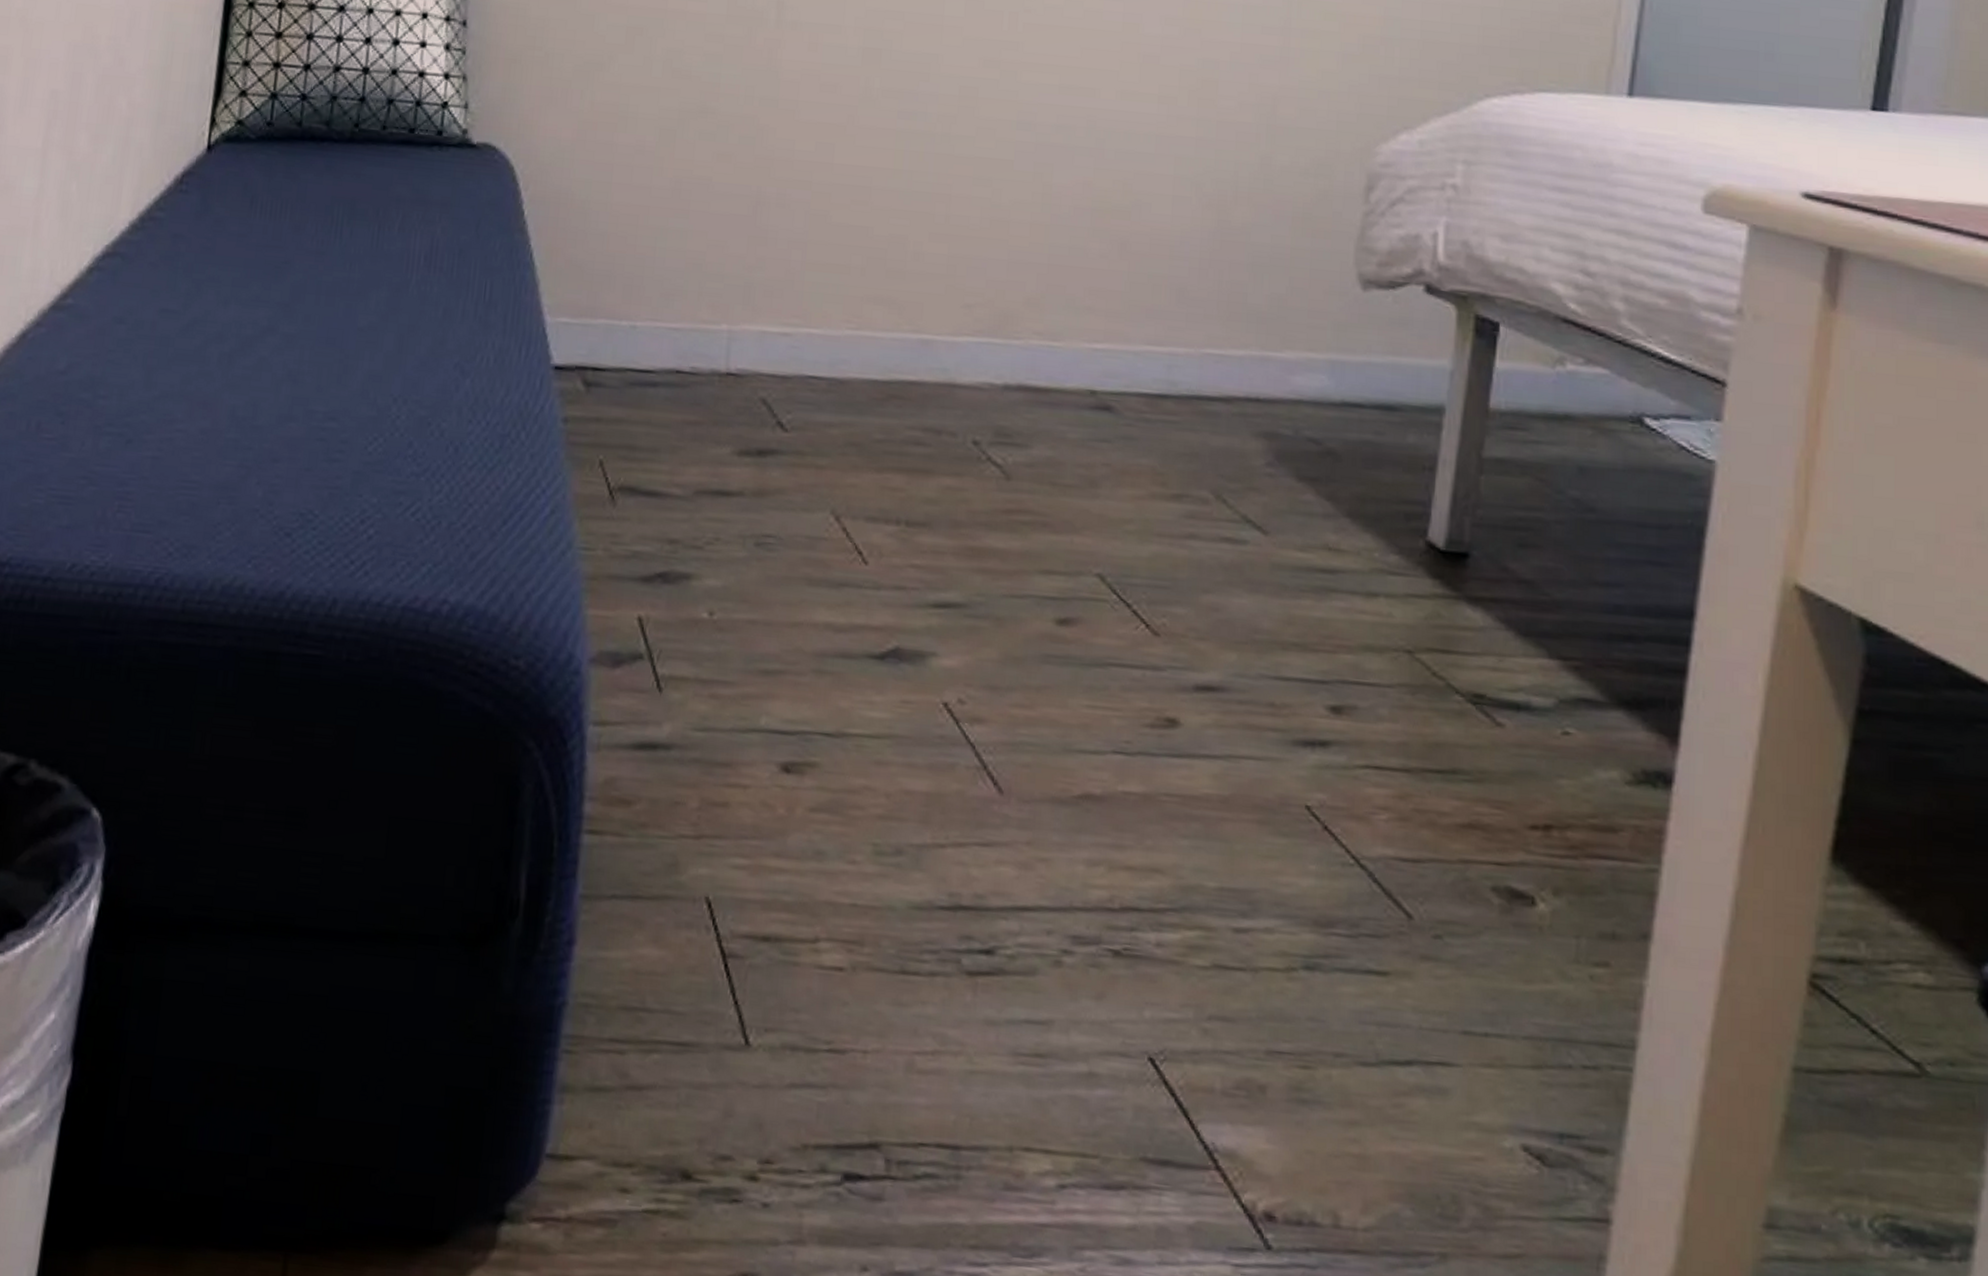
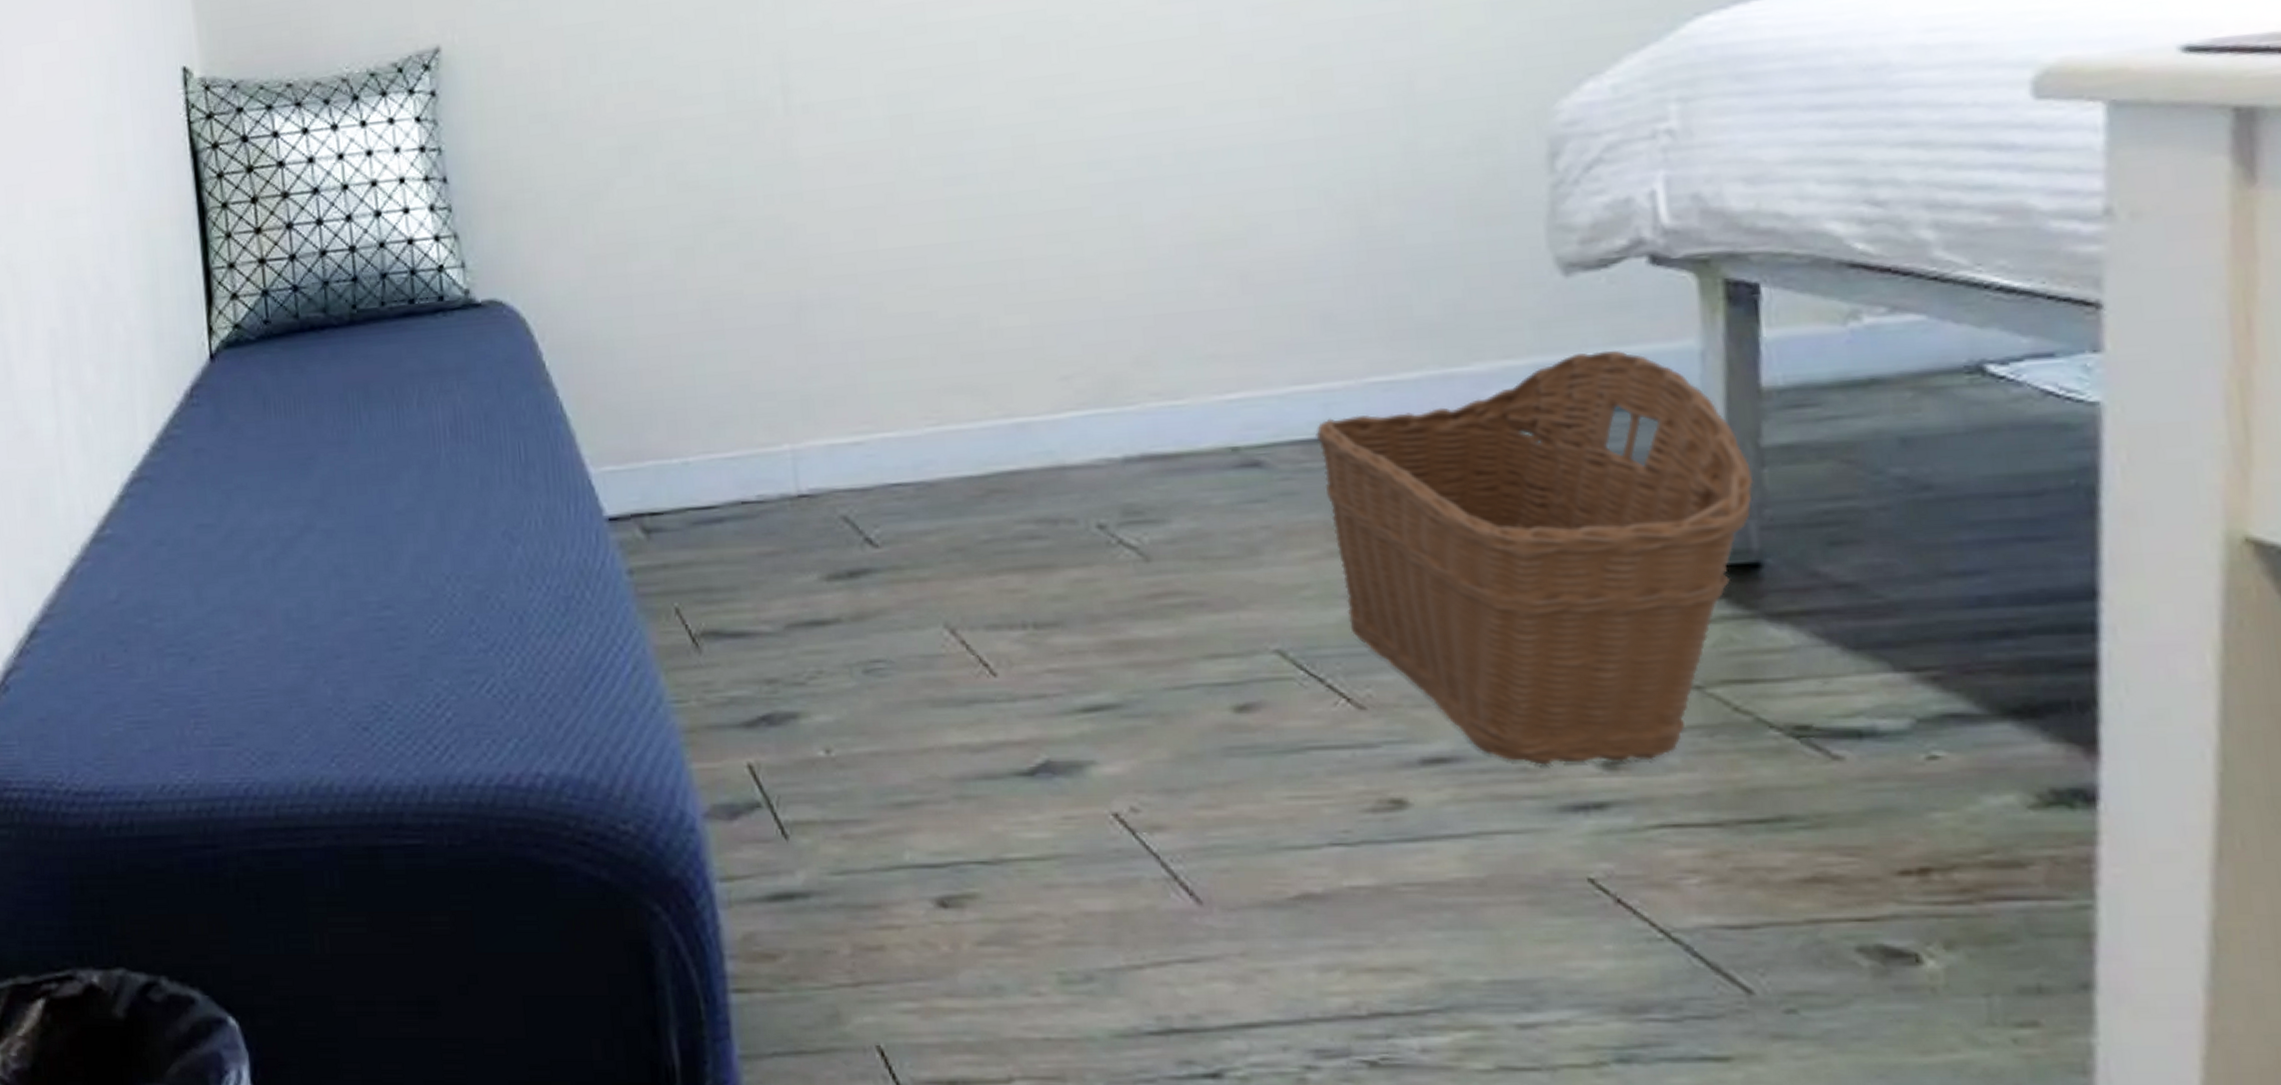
wicker basket: none [1157,356,1473,709] -> present [1315,350,1754,765]

